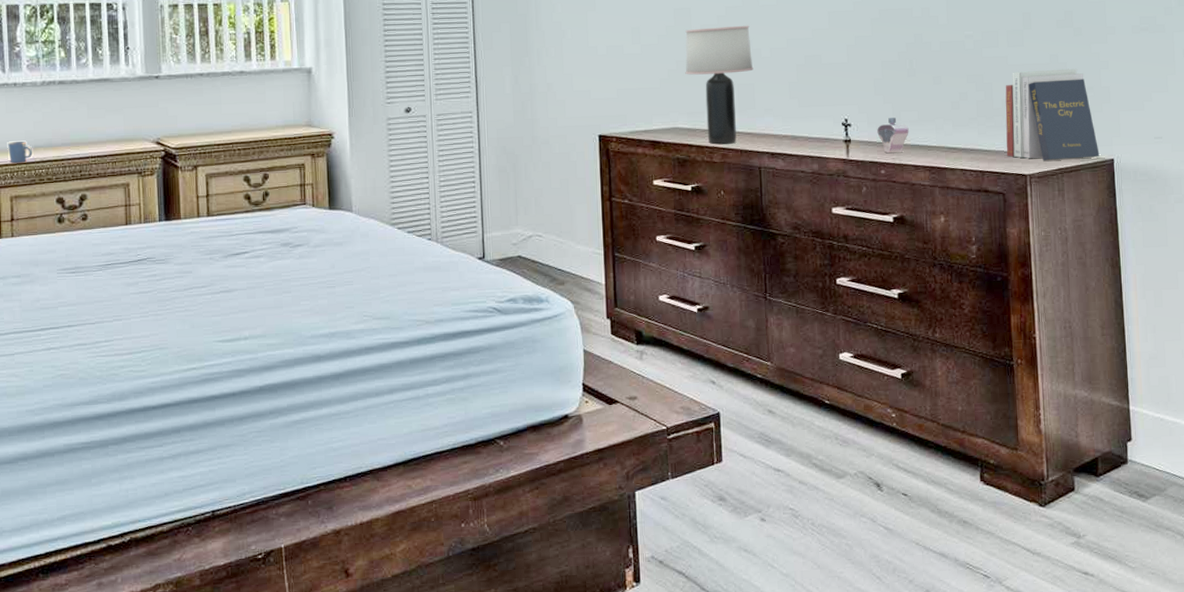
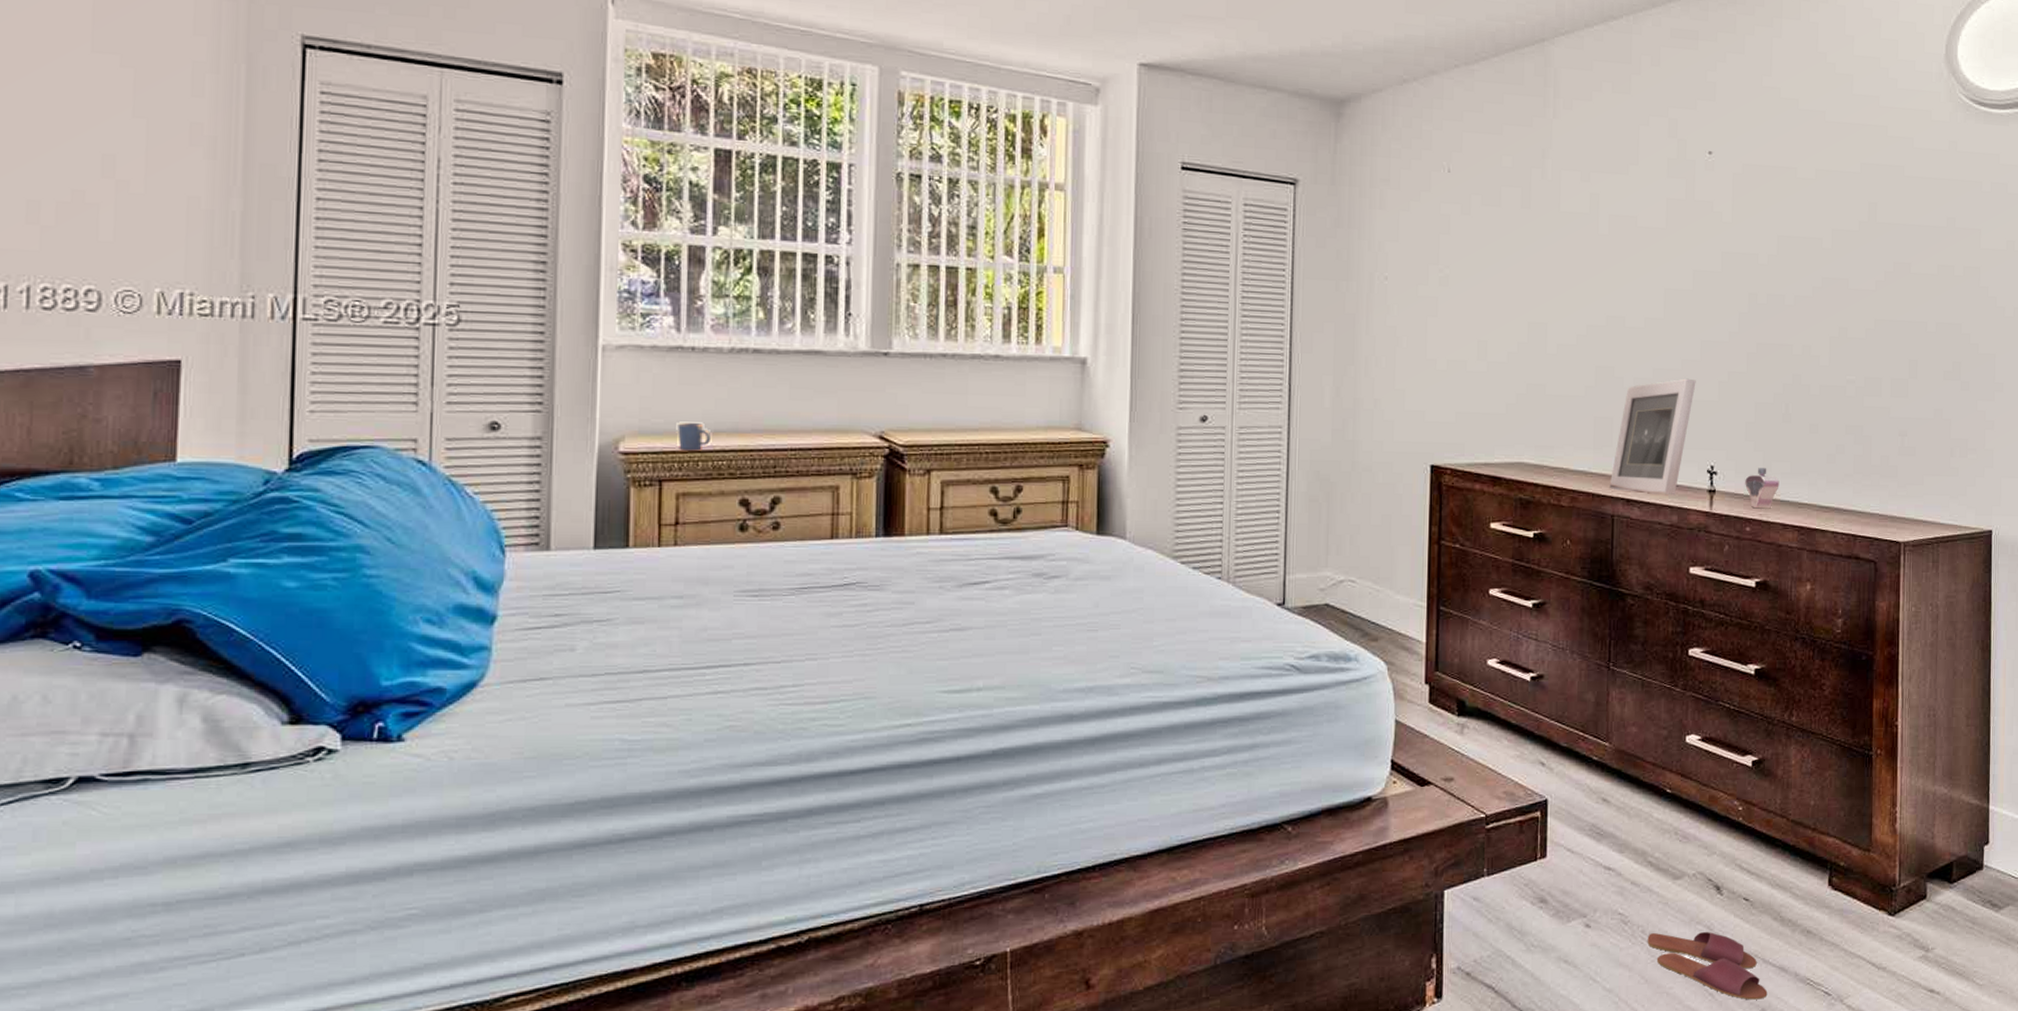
table lamp: present [685,25,754,145] -> none [1536,348,1614,486]
picture frame: none [755,45,826,147] -> present [1609,378,1696,494]
slippers: none [817,523,931,583] -> present [1647,931,1768,1000]
books: present [1005,68,1100,161] -> none [1881,425,1978,529]

